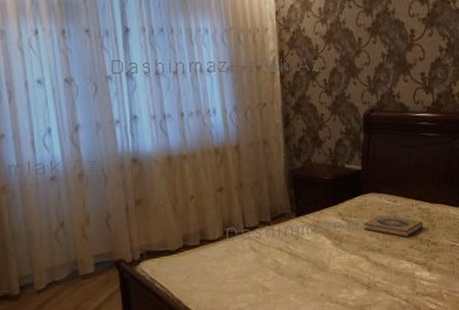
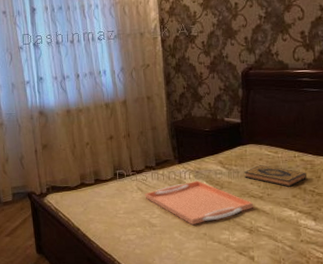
serving tray: none [258,235,373,286] -> present [145,180,254,226]

